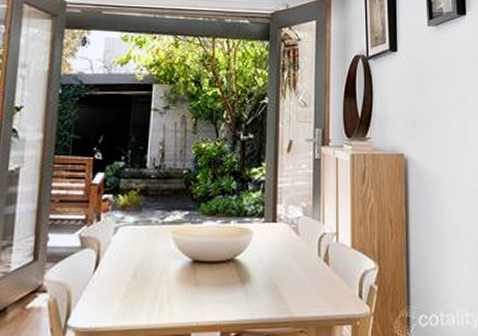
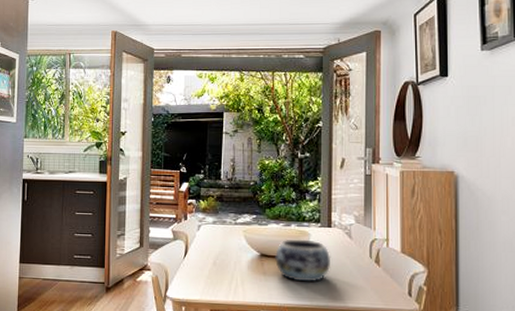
decorative bowl: none [210,238,276,291] -> present [275,239,331,283]

